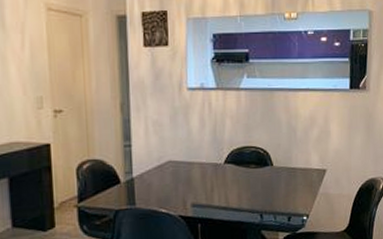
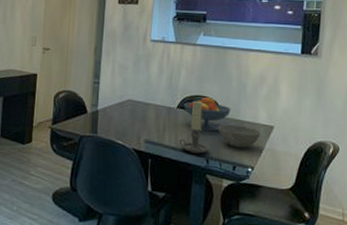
candle holder: none [231,152,263,210] -> present [180,100,210,154]
fruit bowl: none [232,146,282,184] -> present [184,96,231,132]
bowl: none [270,172,314,197] -> present [218,124,261,148]

